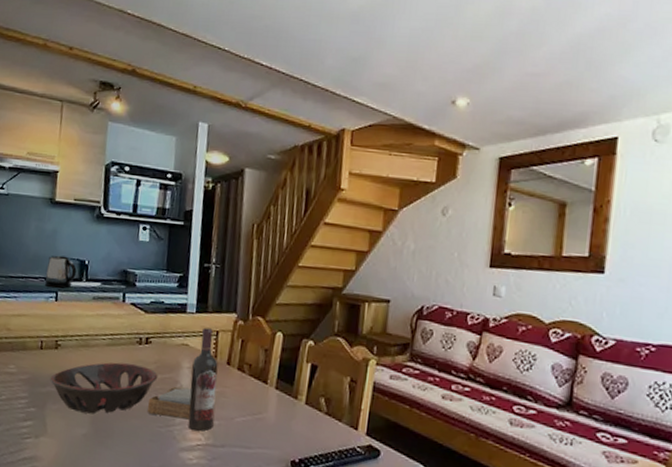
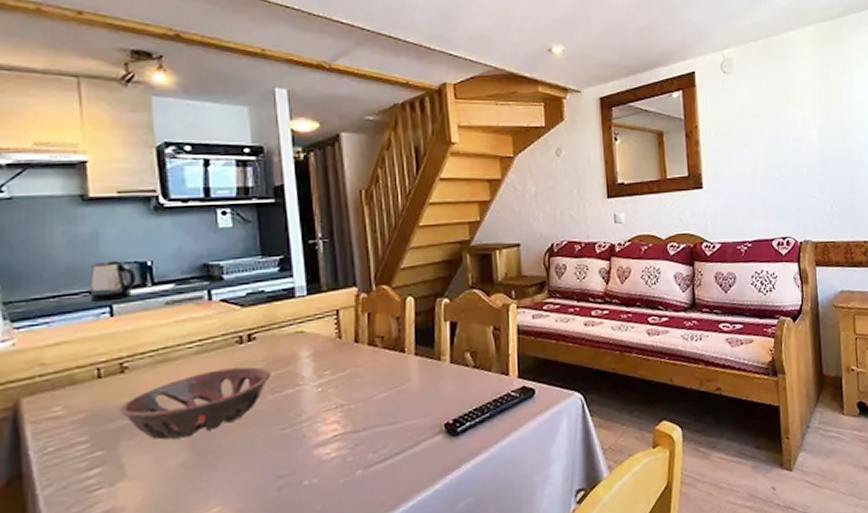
napkin holder: present [147,386,192,420] -> none [262,378,320,418]
wine bottle: present [187,327,218,431] -> none [311,308,350,422]

